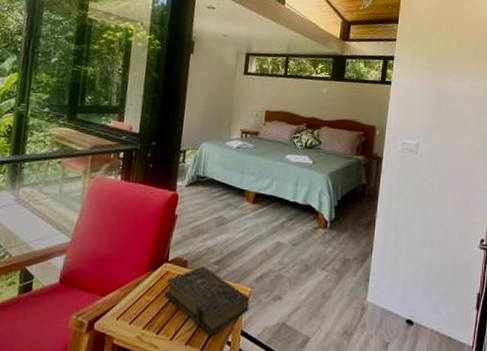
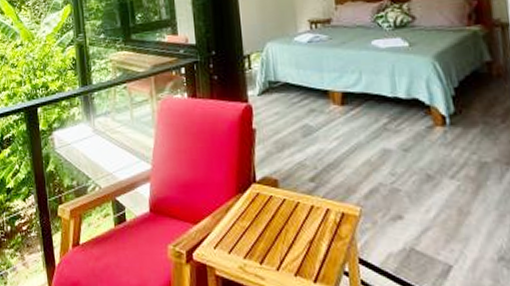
book: present [164,266,250,335] -> none [258,184,363,264]

